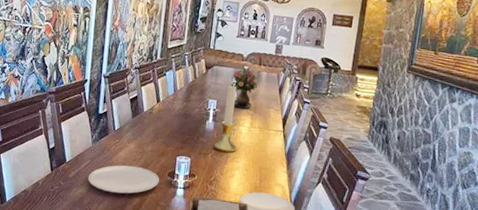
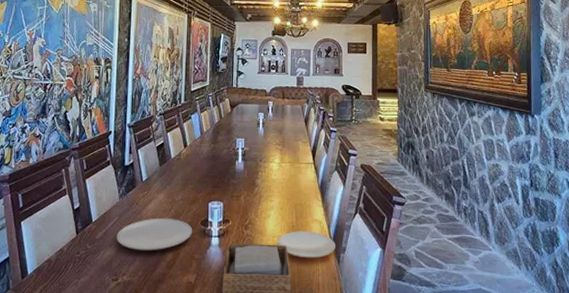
candle holder: present [213,84,237,153] -> none [245,121,269,193]
bouquet: present [232,67,257,110] -> none [257,102,283,145]

